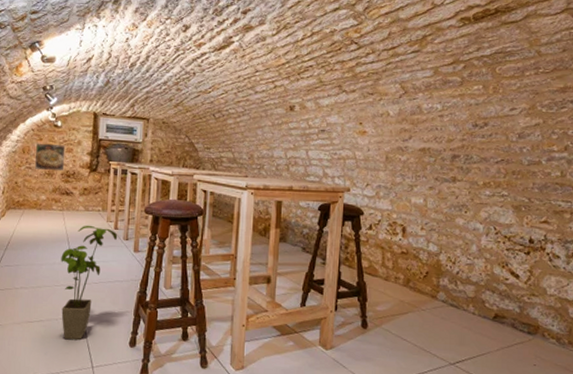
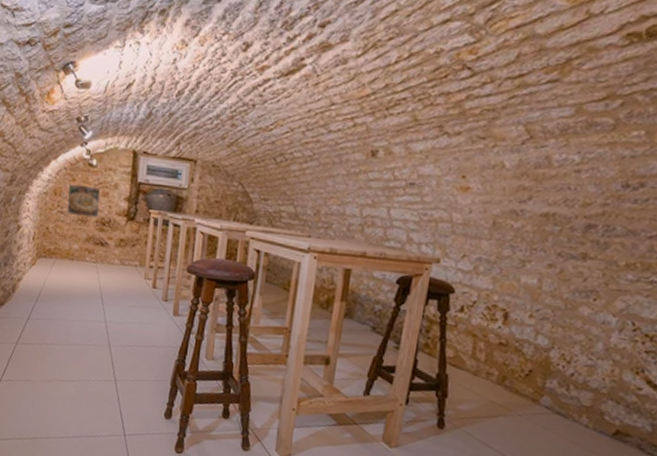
house plant: present [61,225,118,340] -> none [93,281,156,405]

